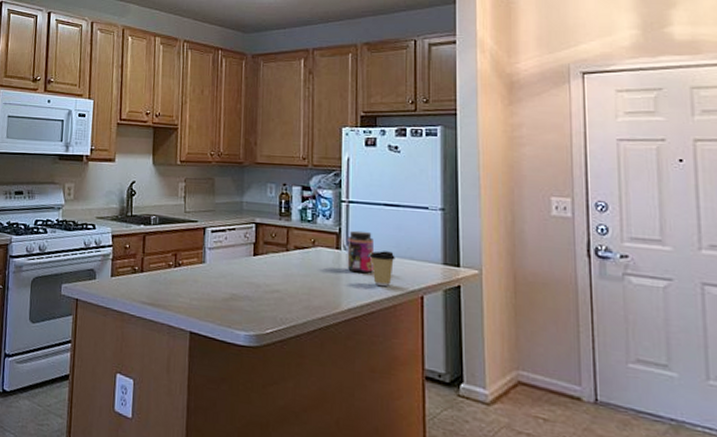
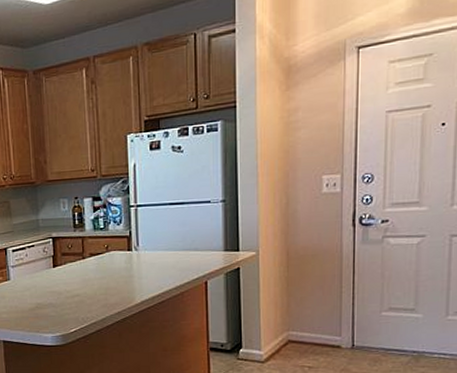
jar: present [347,230,375,274] -> none [137,231,163,269]
coffee cup: present [370,251,395,287] -> none [159,246,181,278]

